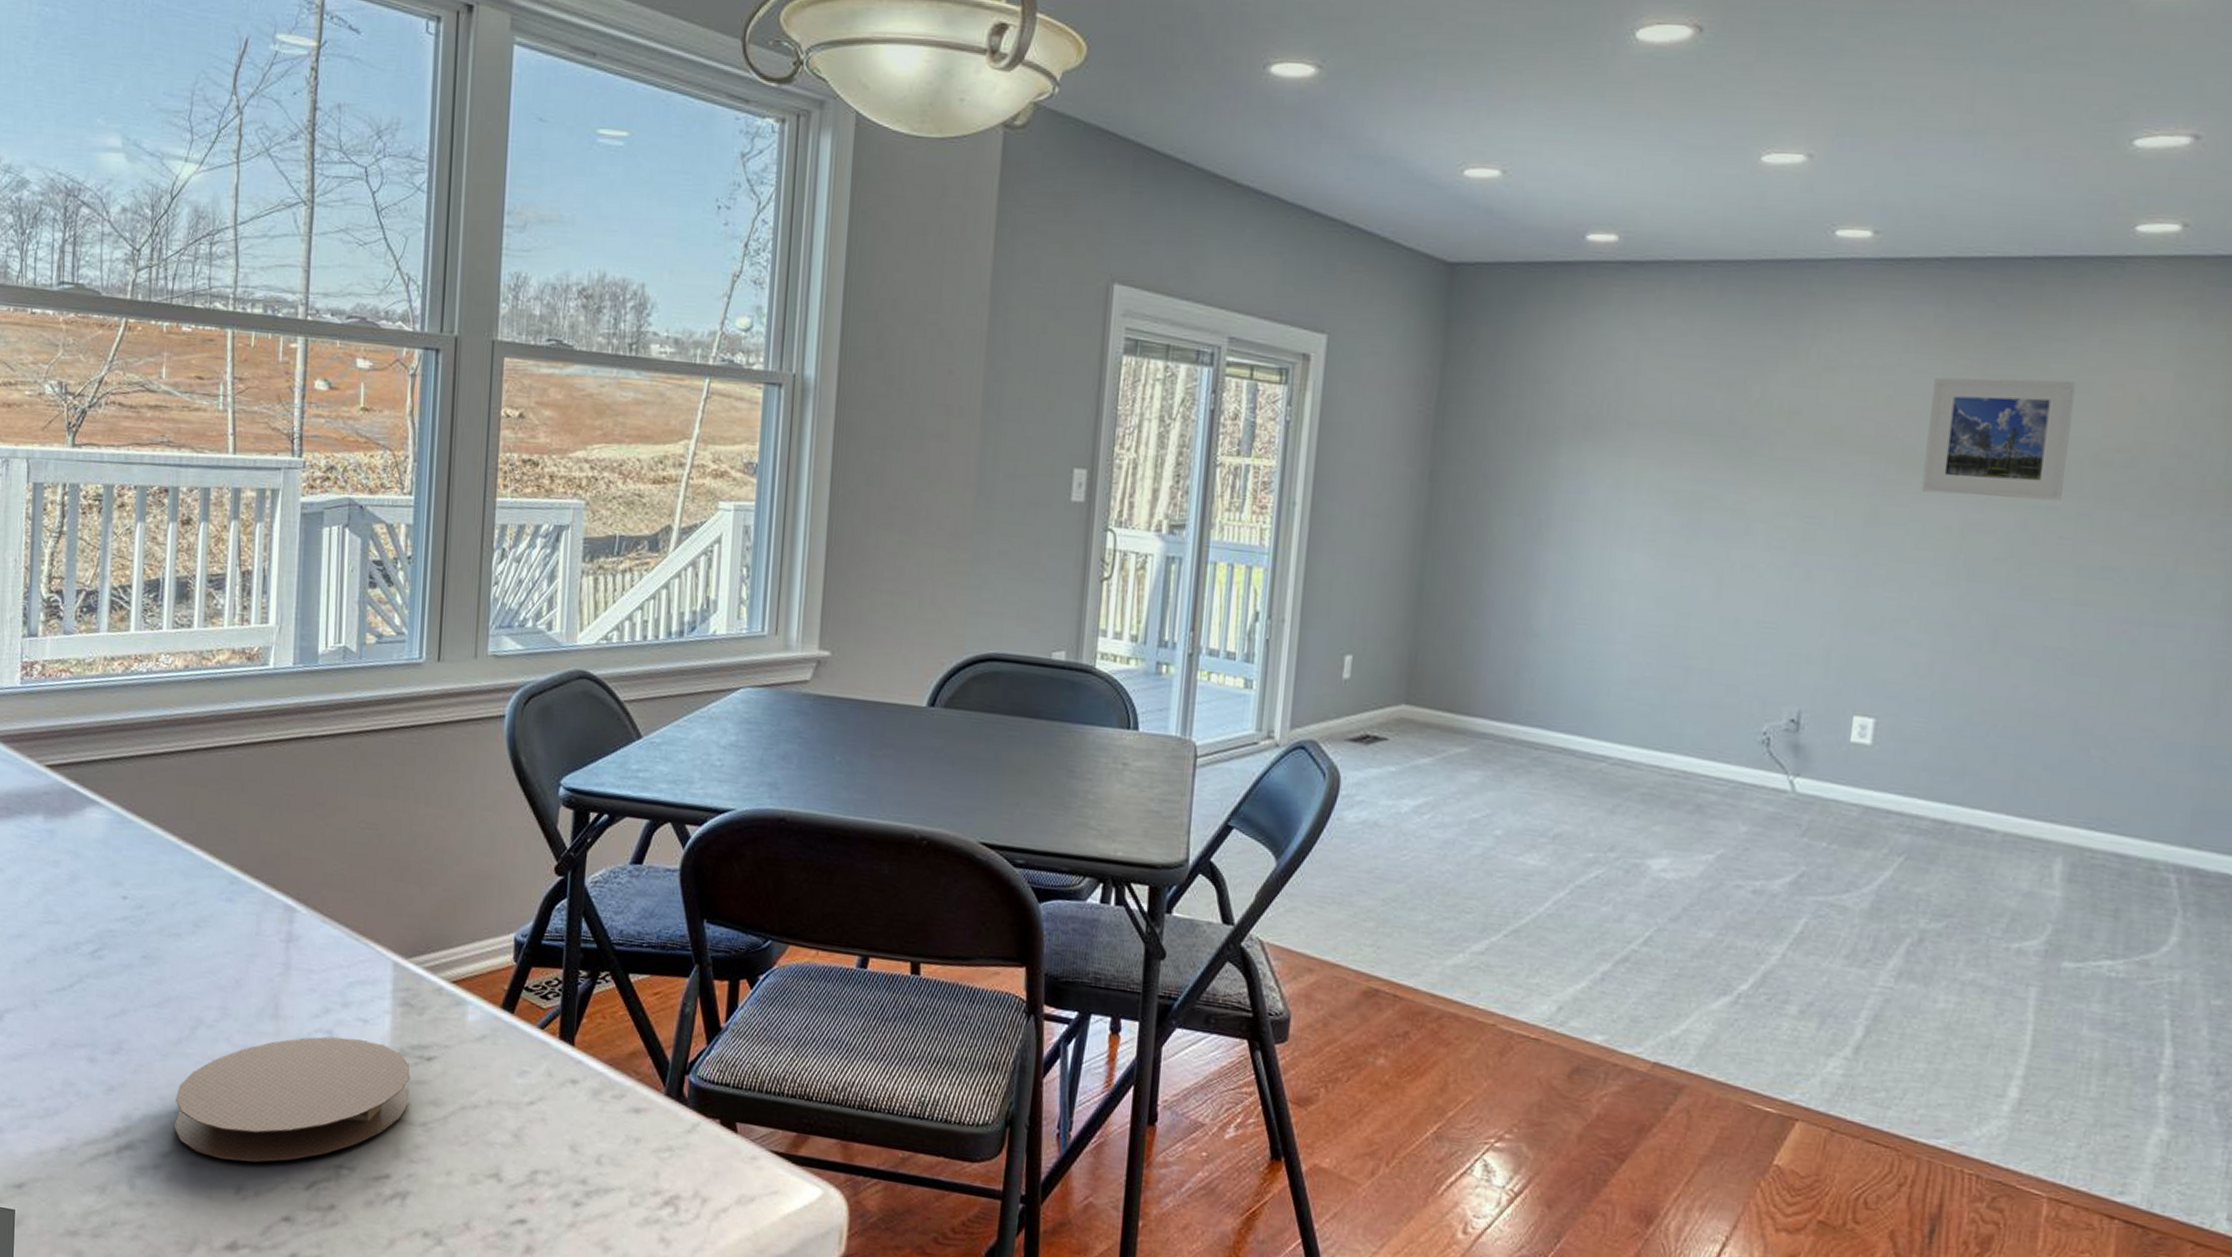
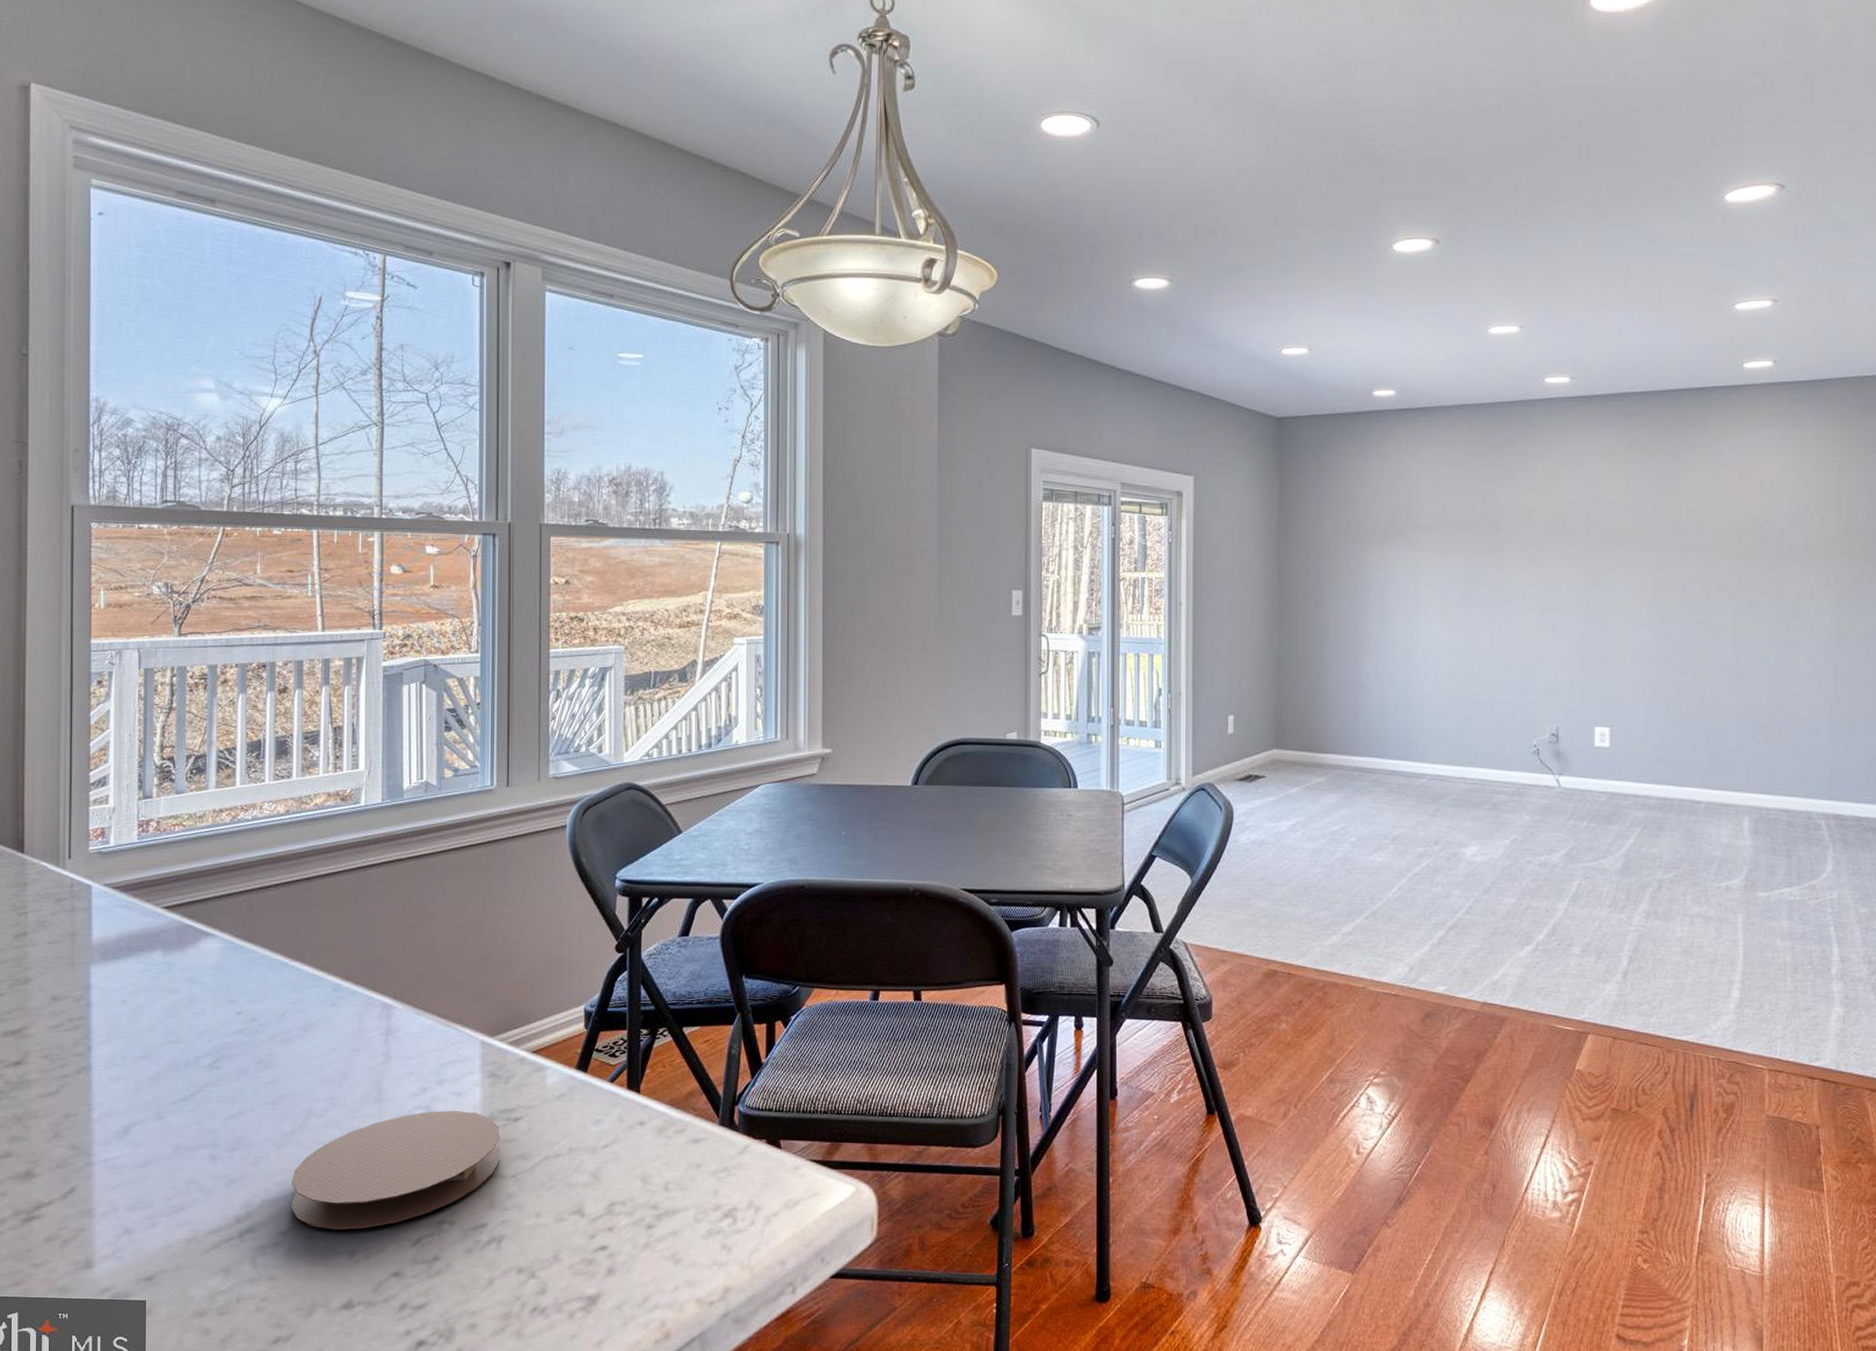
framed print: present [1921,377,2076,501] -> none [1623,474,1717,561]

